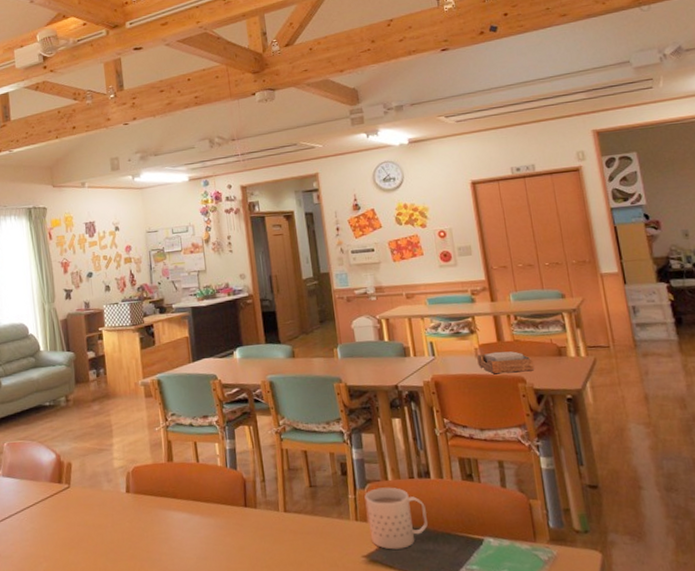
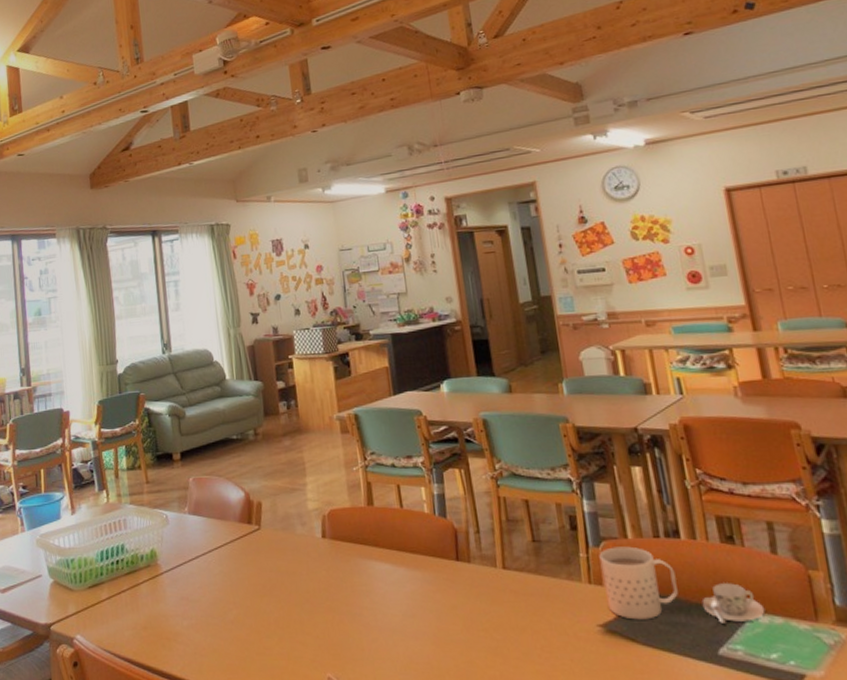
teacup: none [446,514,496,548] -> present [702,583,765,623]
napkin holder: present [477,351,534,374] -> none [736,390,811,418]

